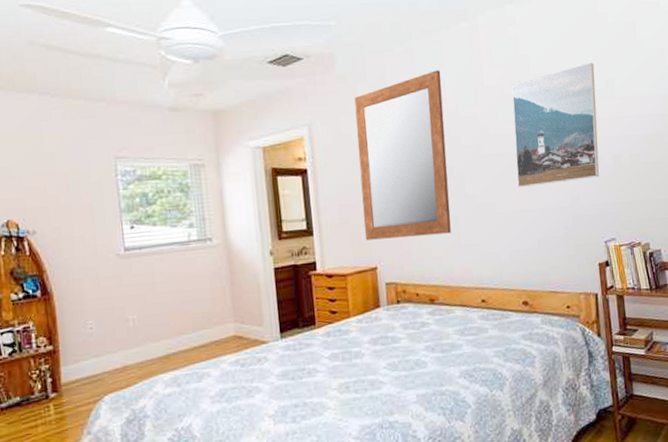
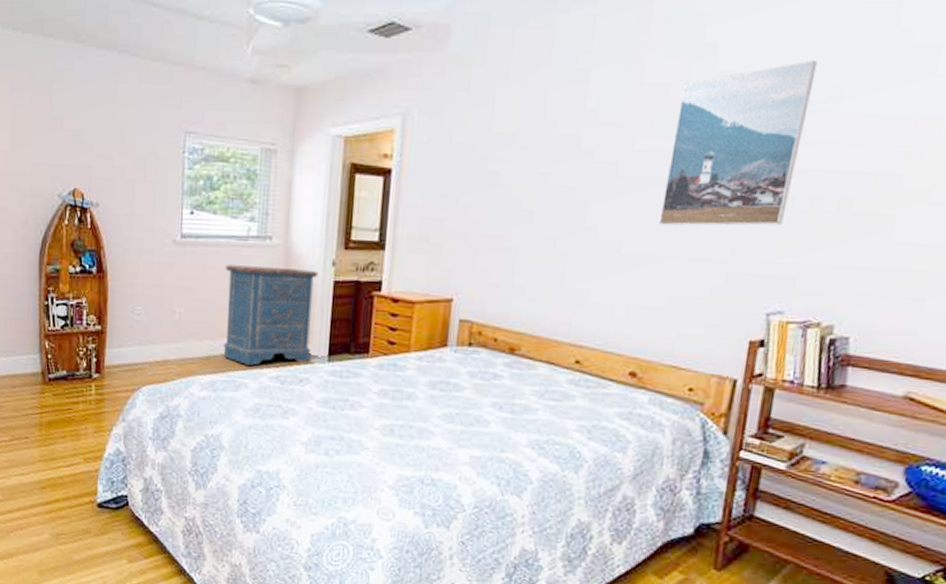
dresser: none [172,261,264,356] -> present [223,265,319,366]
mirror: present [354,70,451,241] -> none [445,56,587,272]

